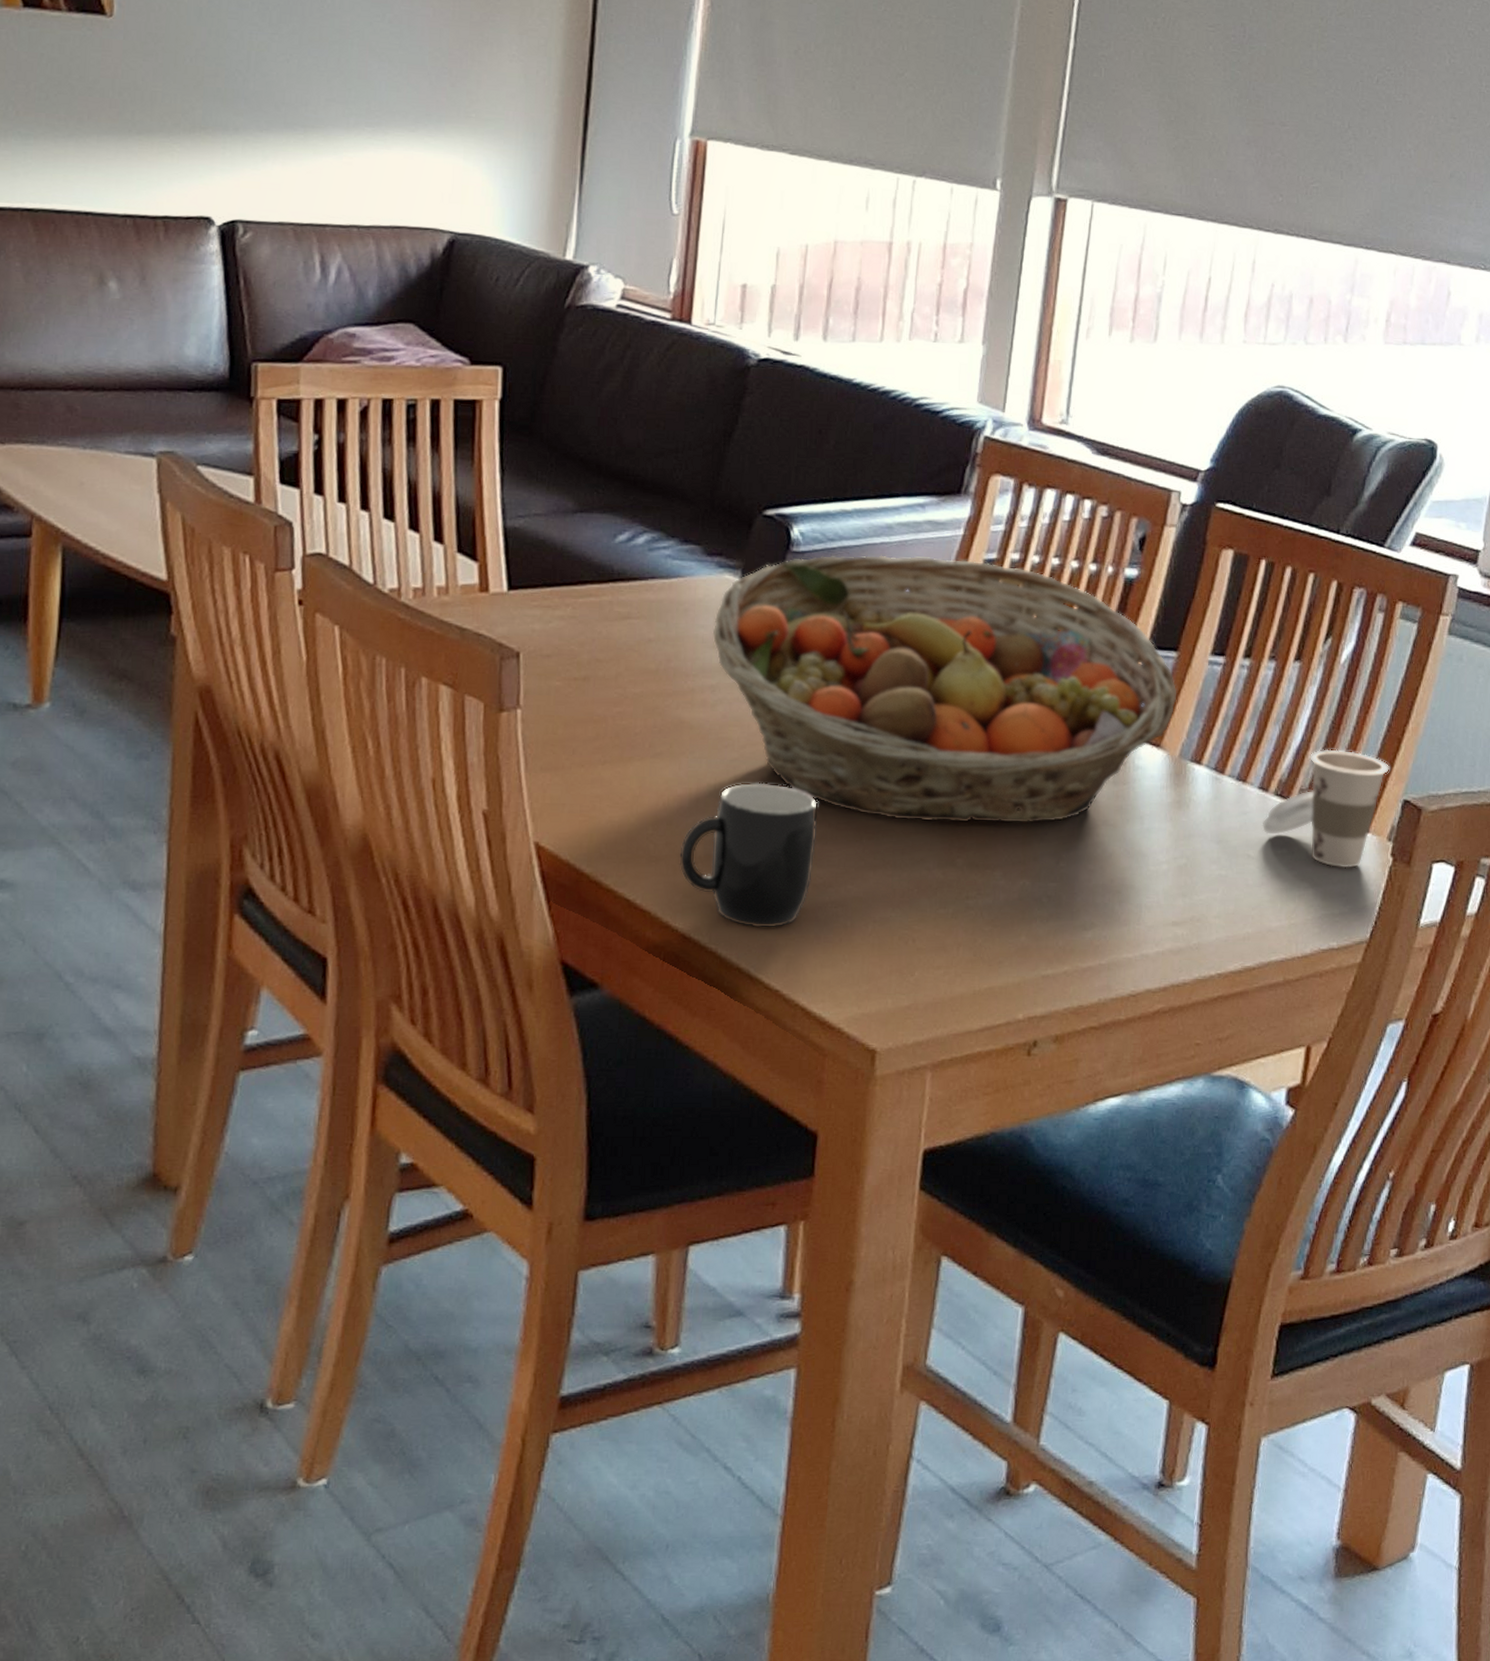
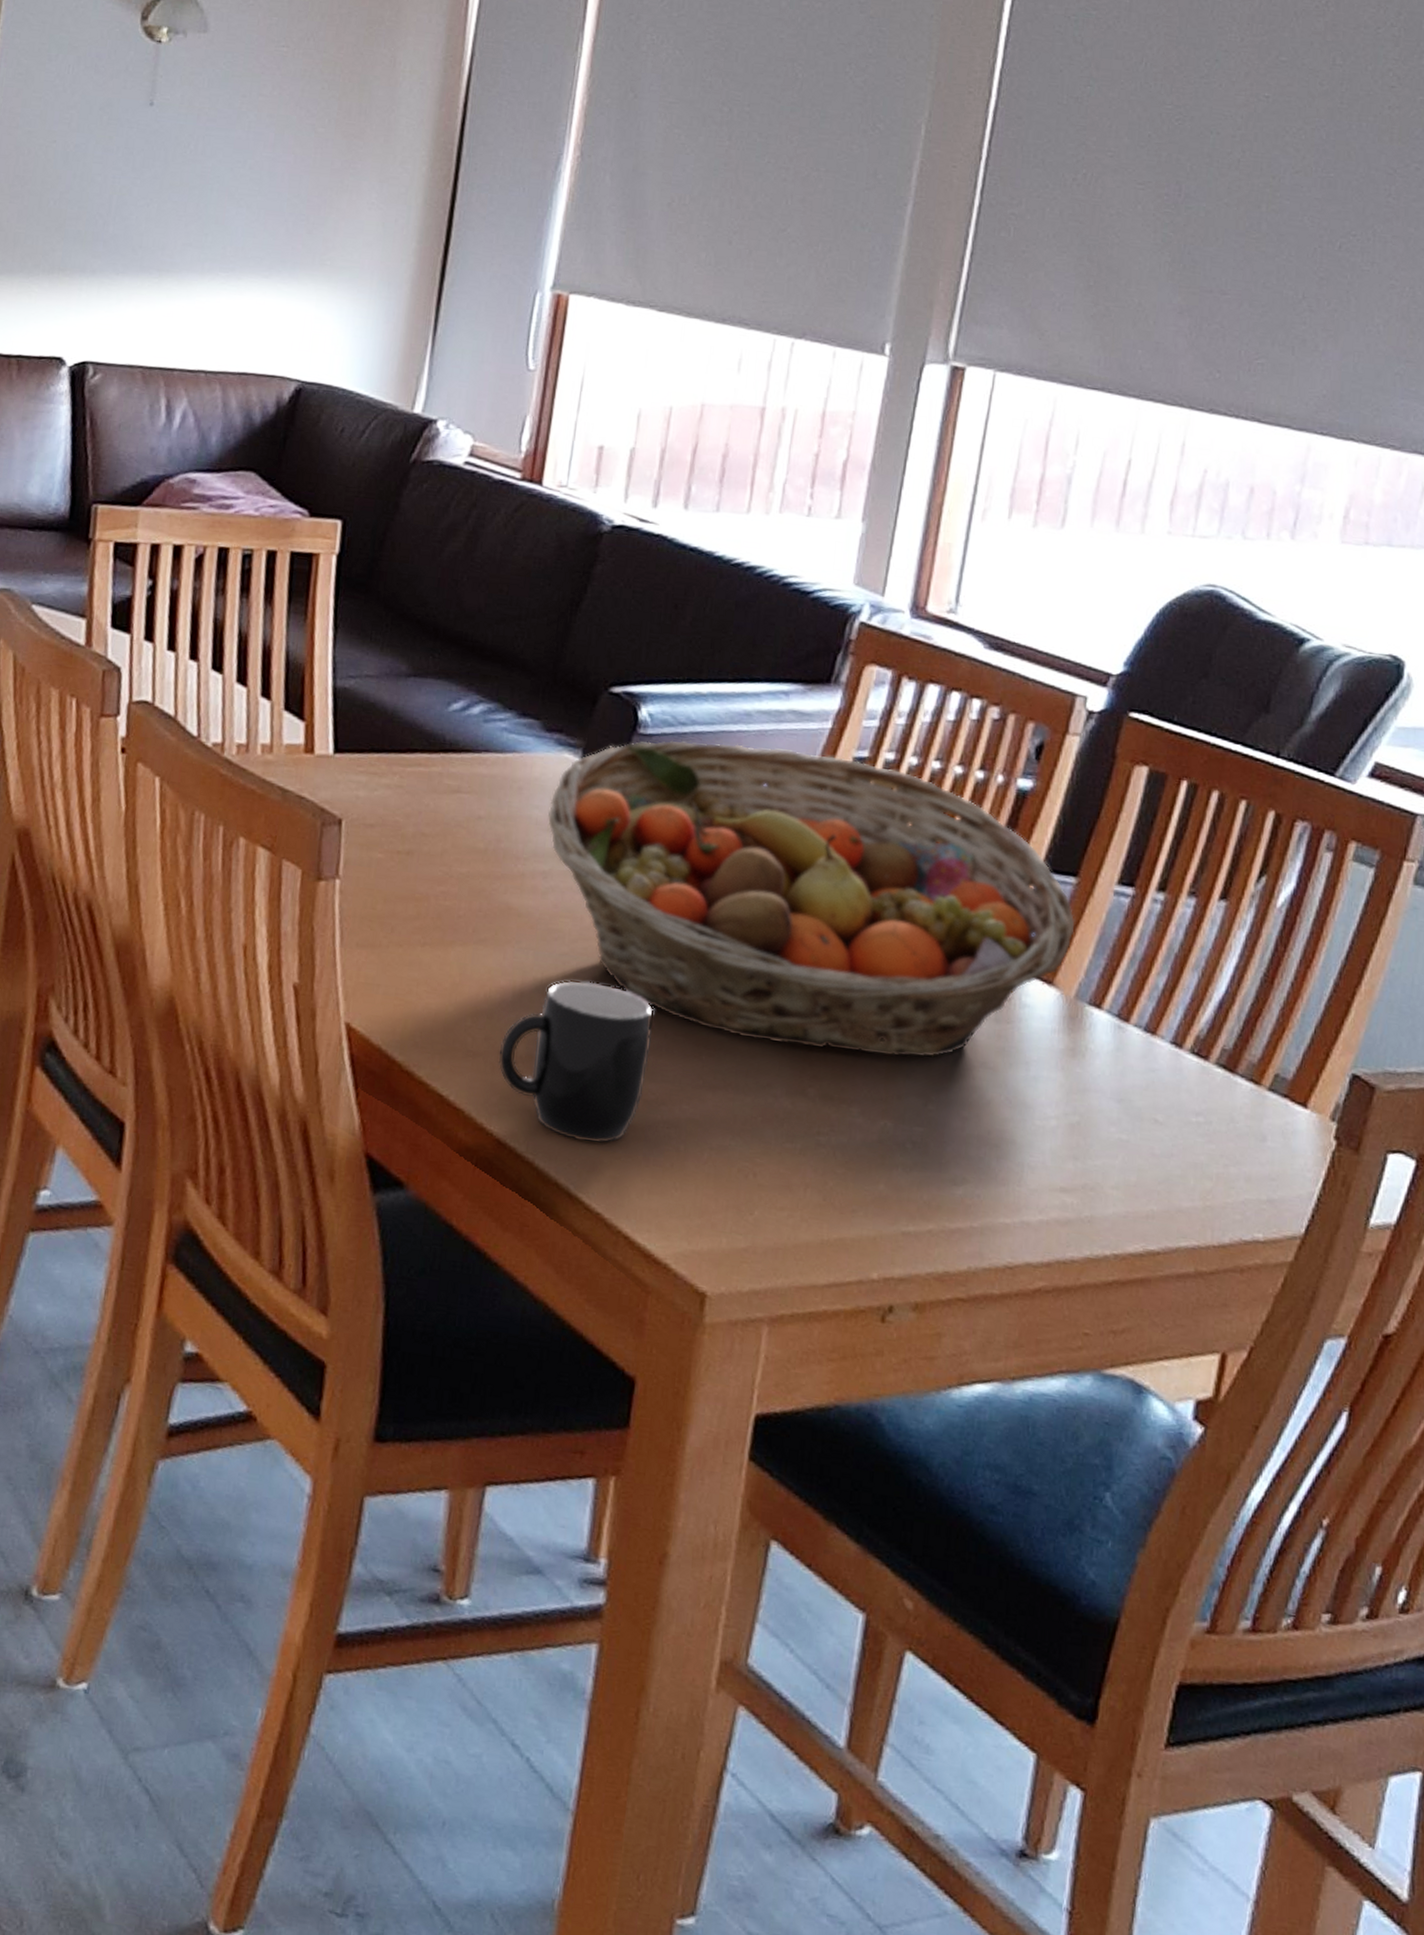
cup: present [1261,749,1390,869] -> none [1173,1005,1336,1148]

